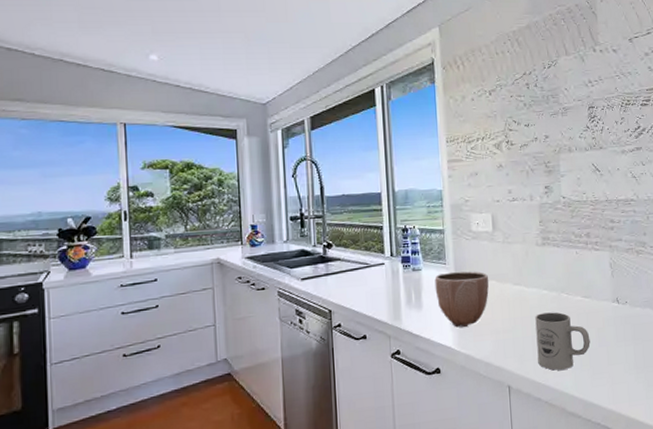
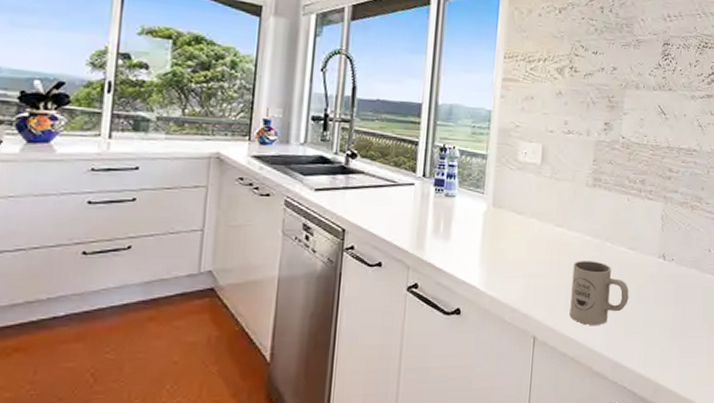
decorative bowl: present [434,271,489,328] -> none [467,203,530,266]

